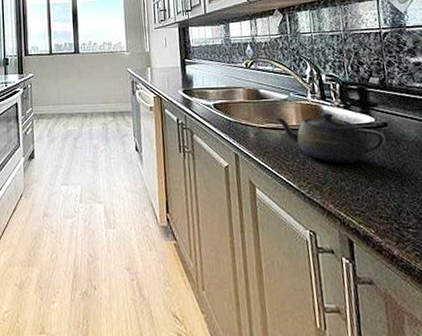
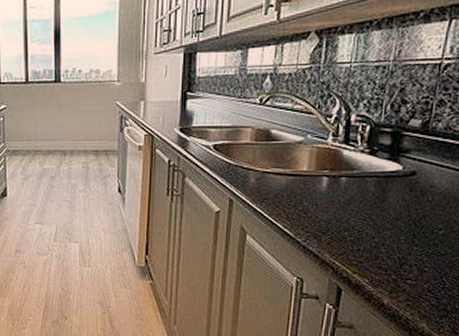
teapot: present [273,113,386,163] -> none [282,159,410,213]

